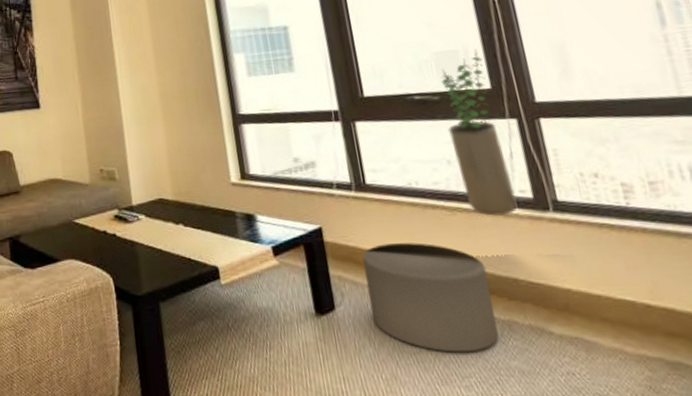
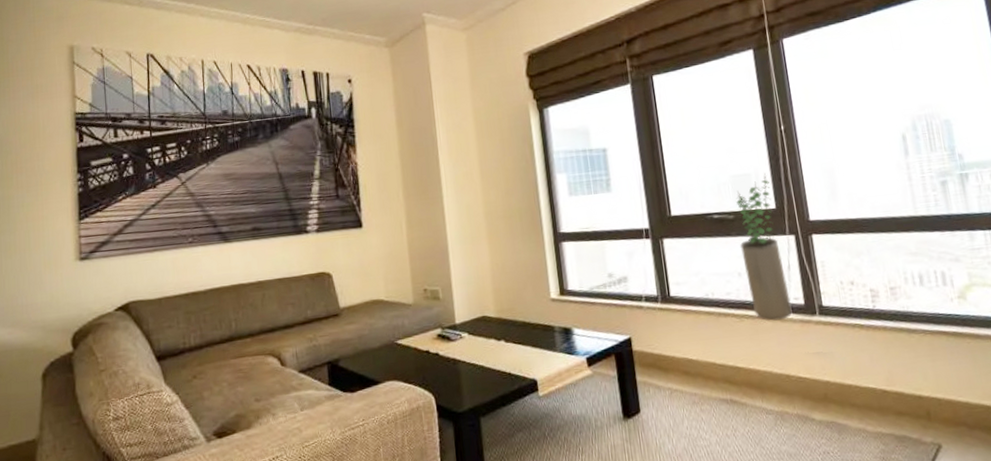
pouf: present [362,242,499,353] -> none [665,347,773,443]

